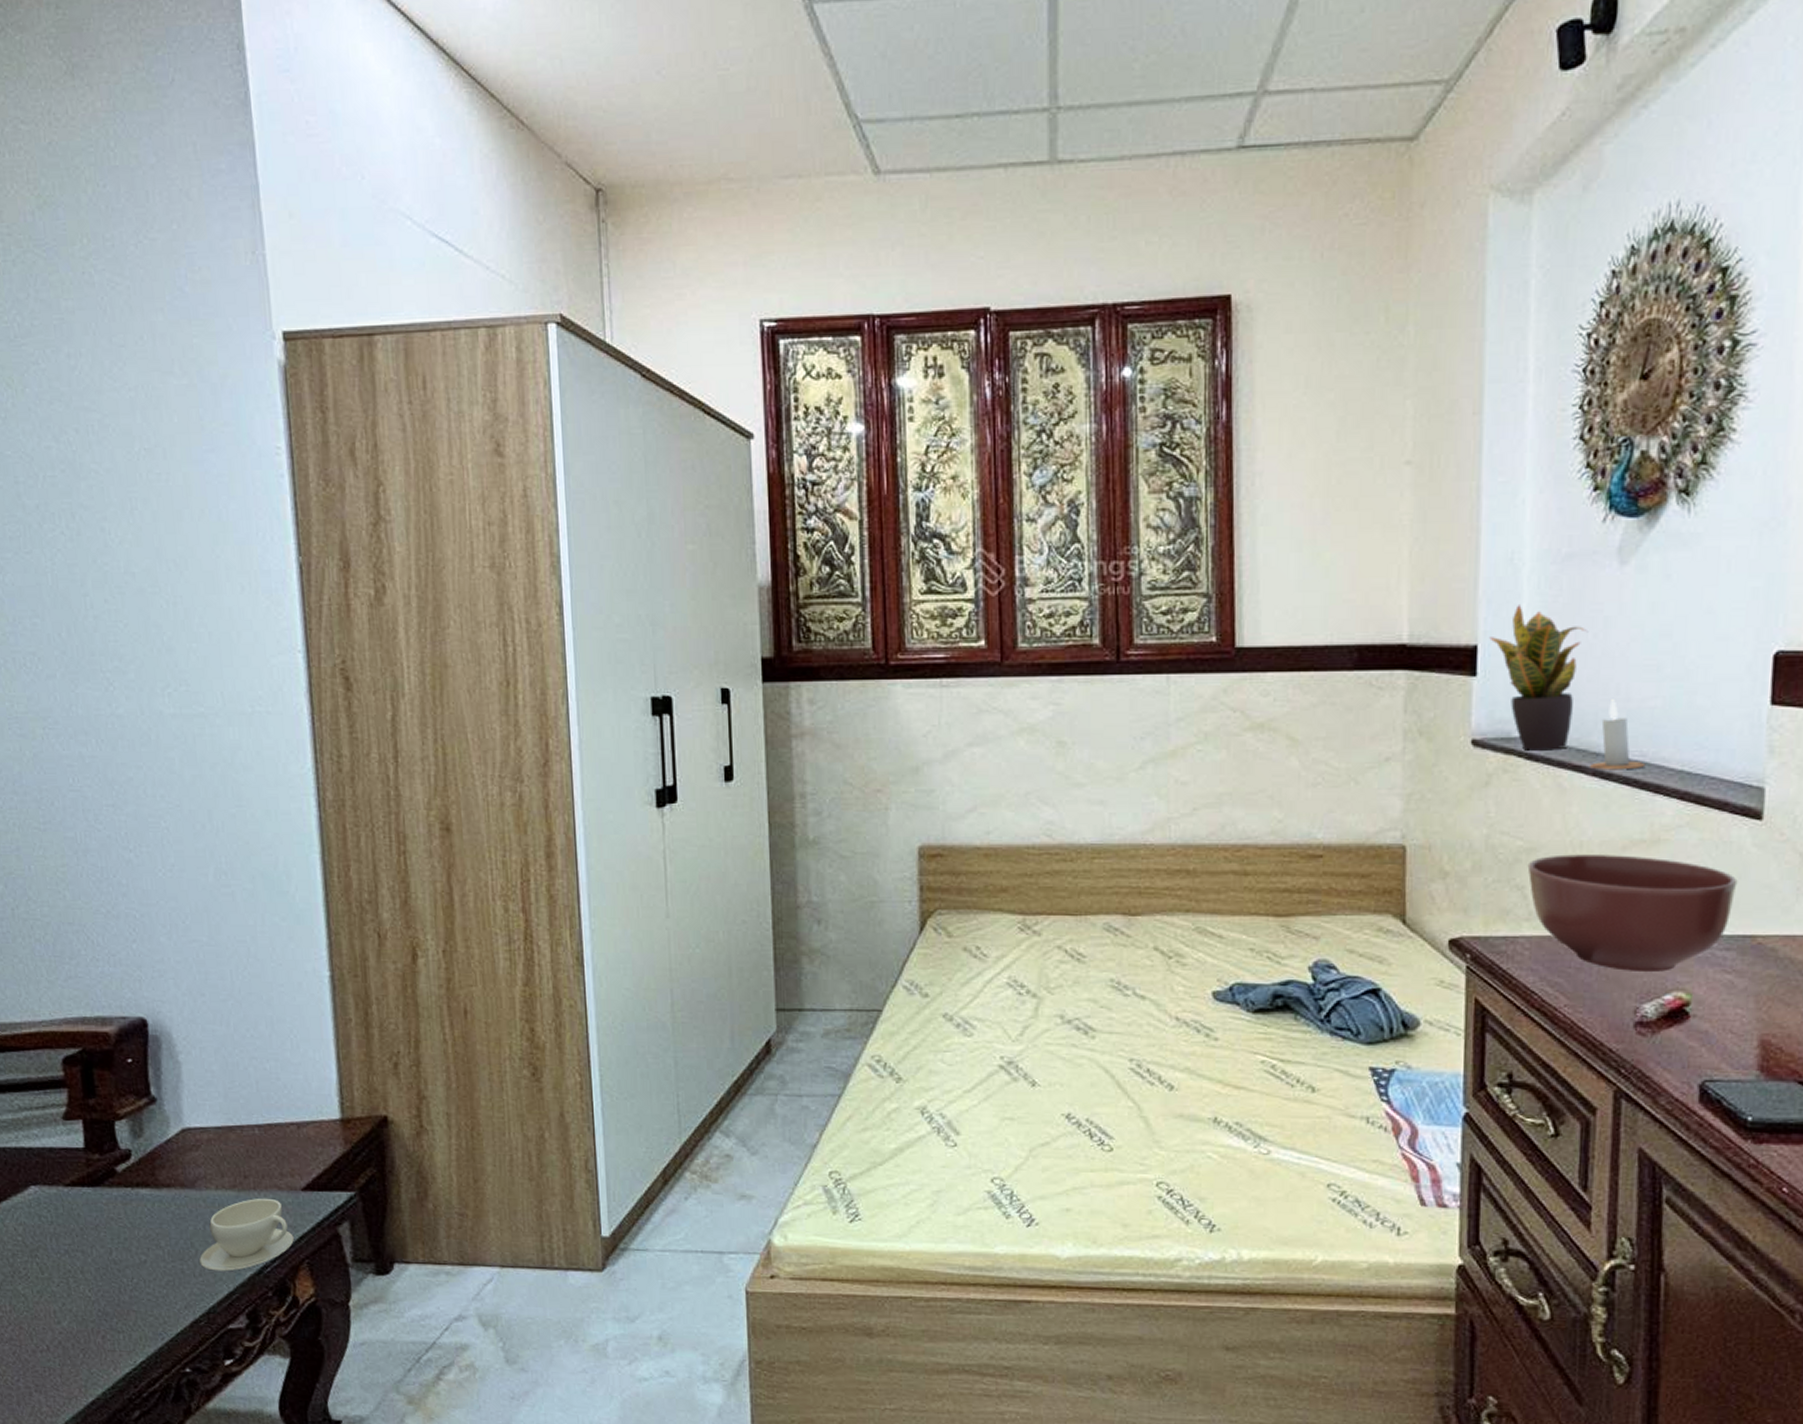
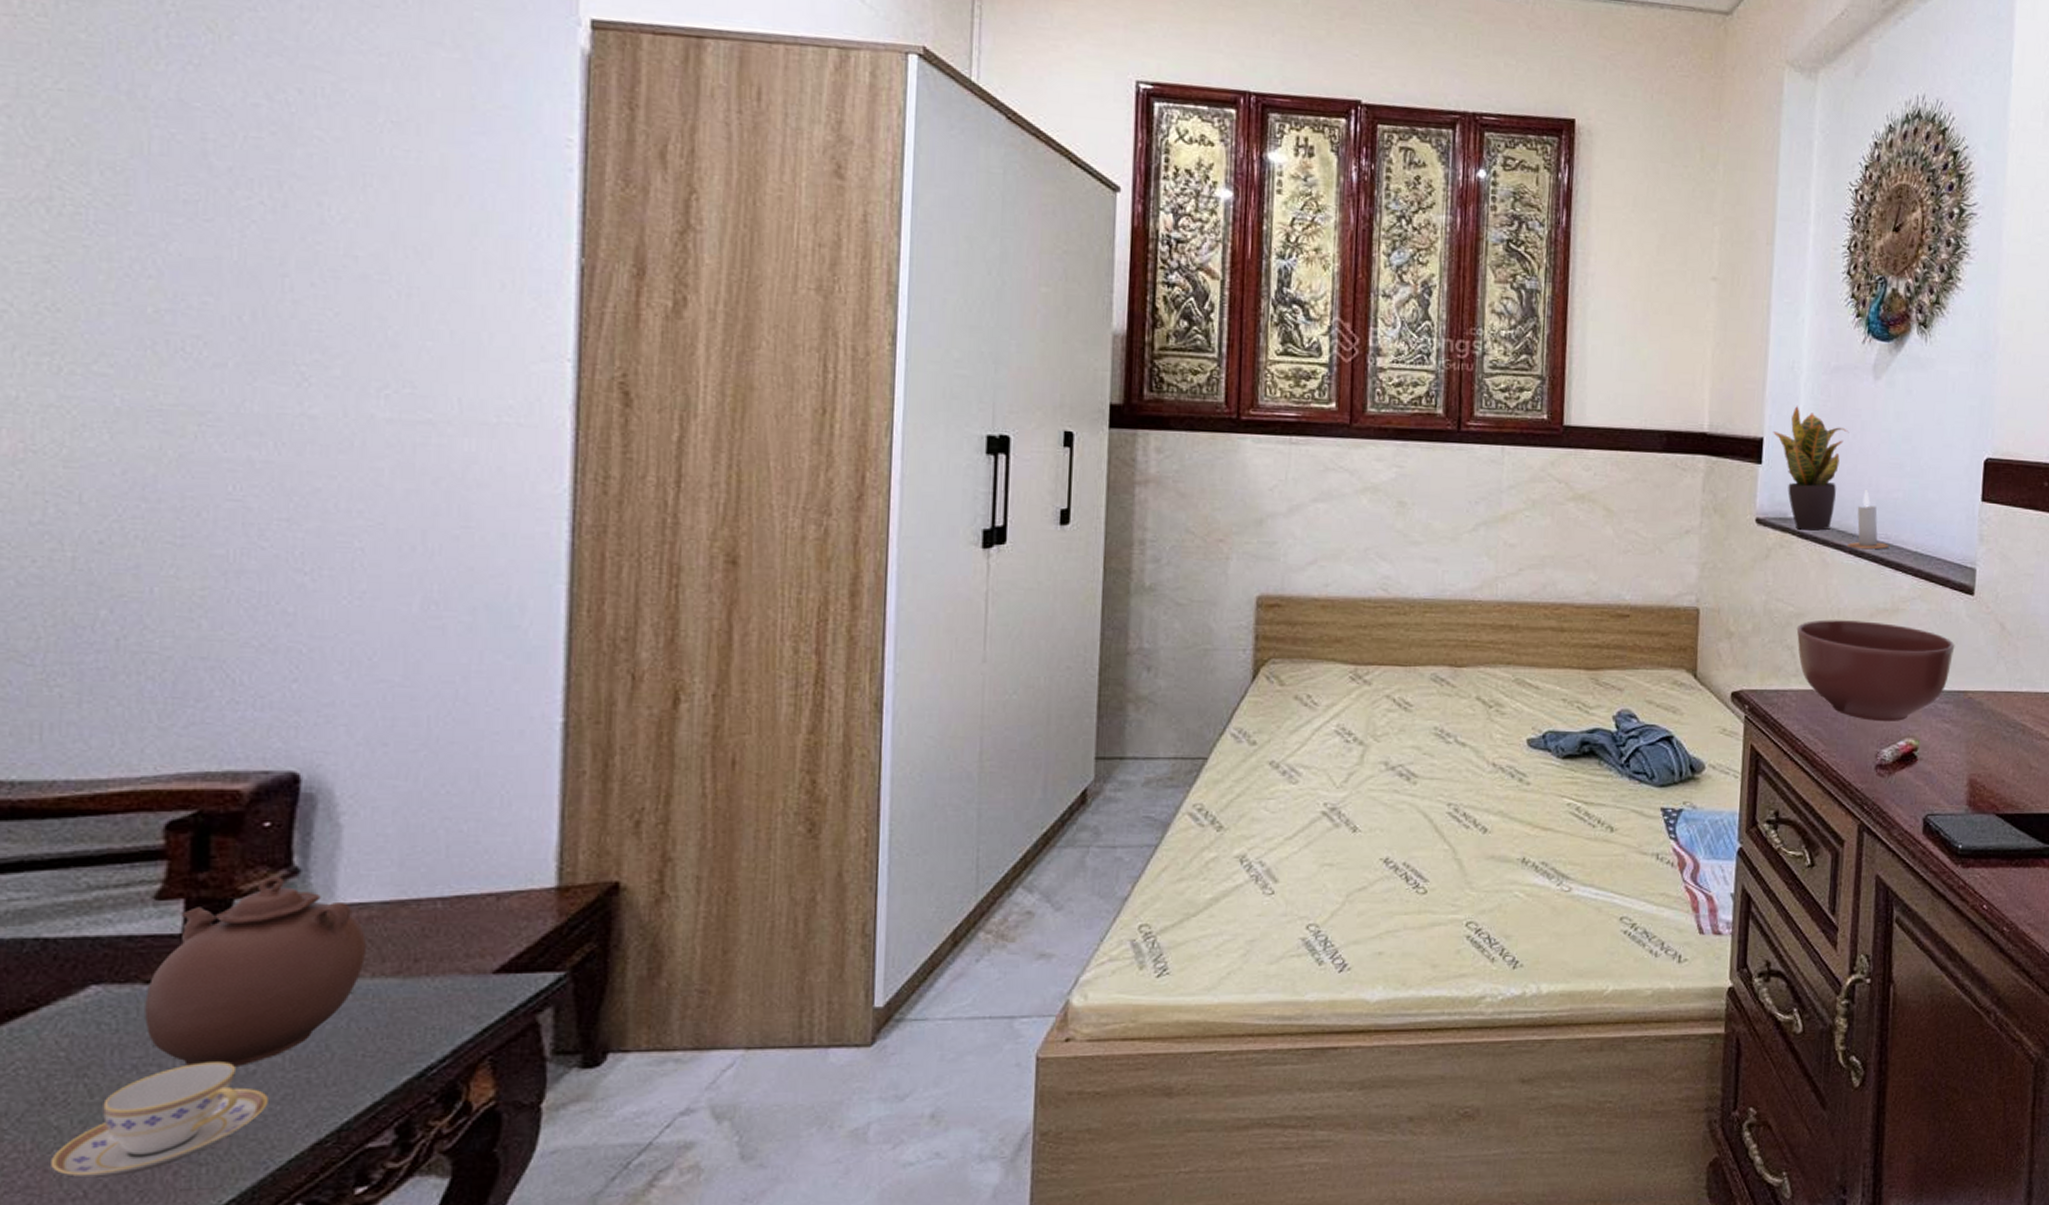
teacup: none [23,1251,157,1336] -> present [51,1062,268,1178]
teapot: none [66,1104,210,1256] -> present [145,877,366,1066]
teacup: present [199,1198,294,1272] -> none [336,984,475,1078]

